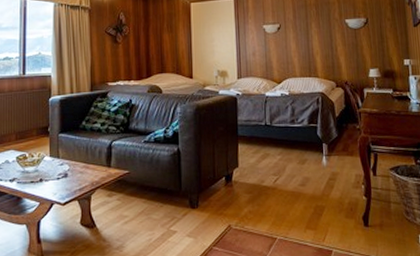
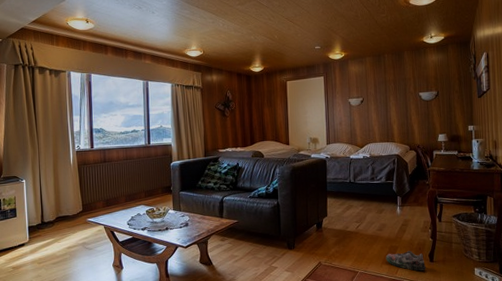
shoe: none [310,211,359,238] -> present [385,250,426,271]

